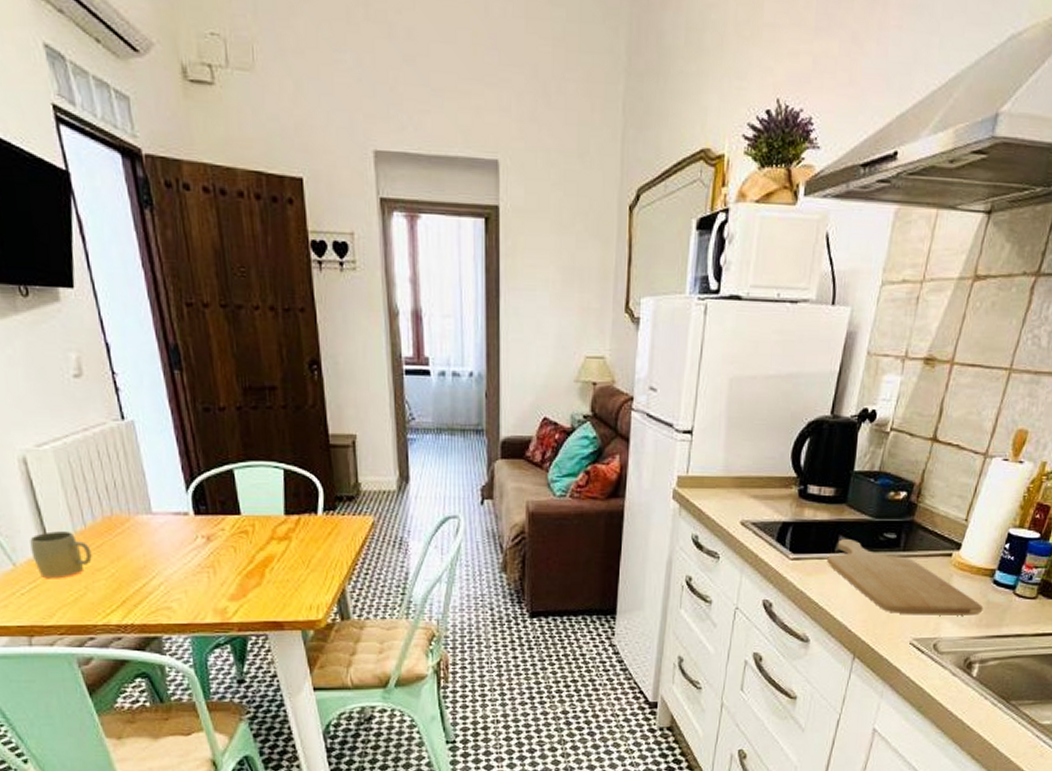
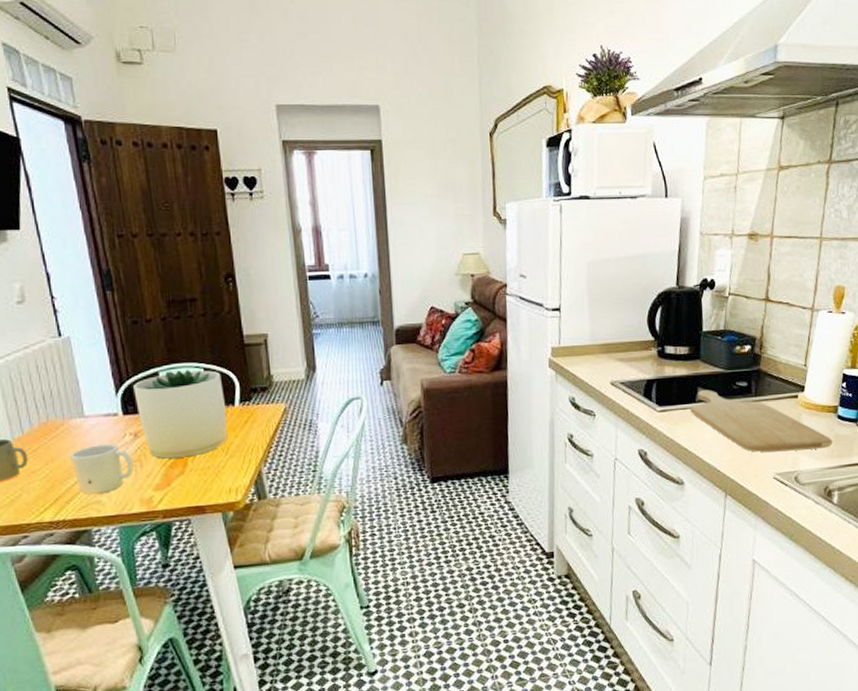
mug: none [138,546,207,599] -> present [71,444,134,495]
planter: none [205,469,309,567] -> present [133,370,228,459]

